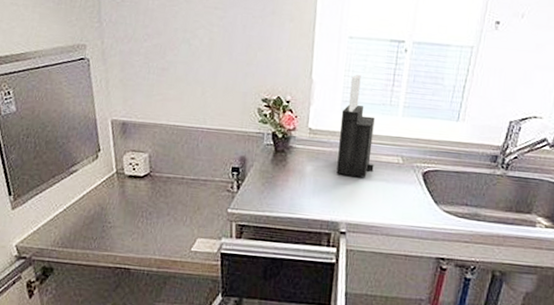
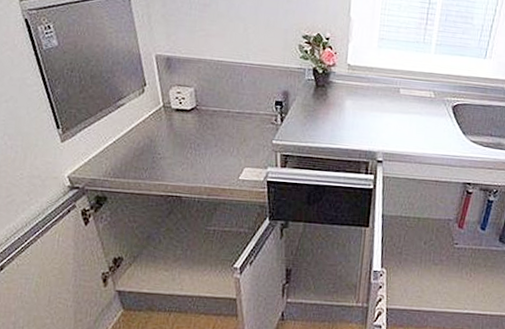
knife block: present [336,74,375,177] -> none [373,12,409,110]

